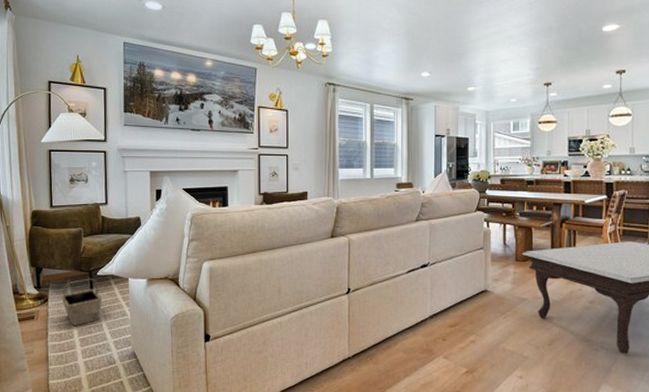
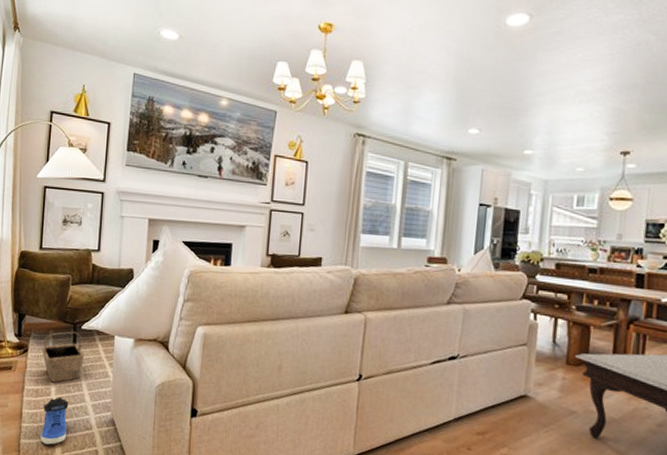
sneaker: none [68,338,92,382] -> present [40,396,69,445]

